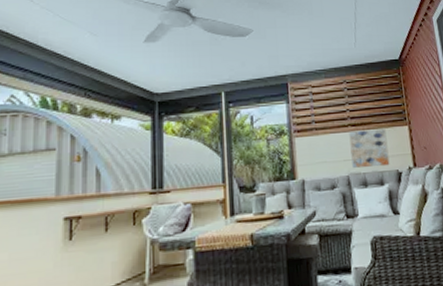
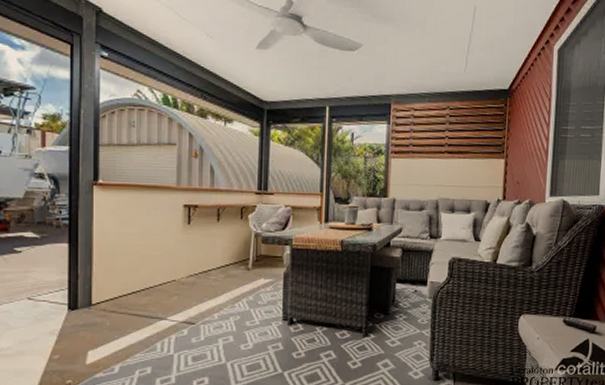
wall art: present [349,129,390,168] -> none [443,158,482,196]

